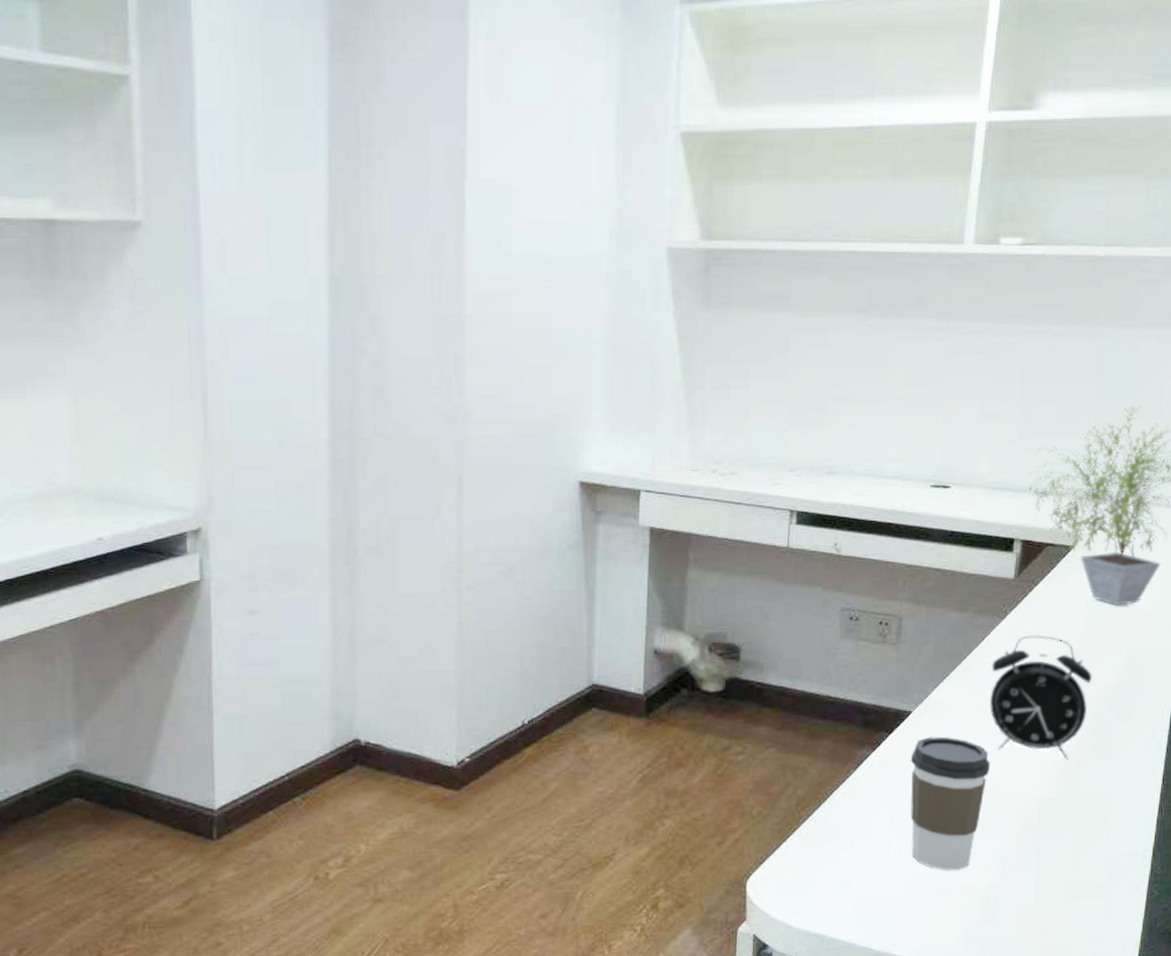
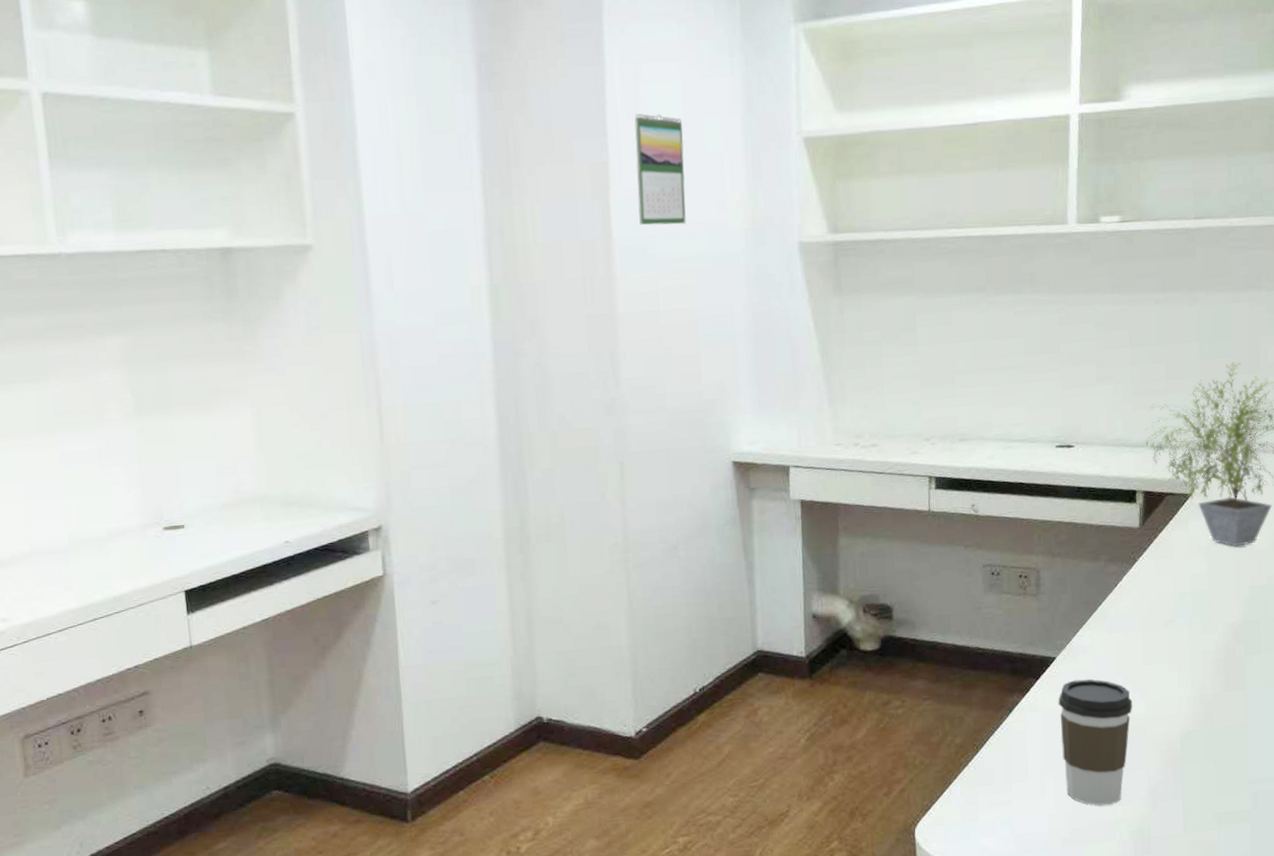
calendar: none [495,96,550,221] -> present [634,113,686,225]
alarm clock: present [990,634,1092,761] -> none [1126,578,1219,695]

